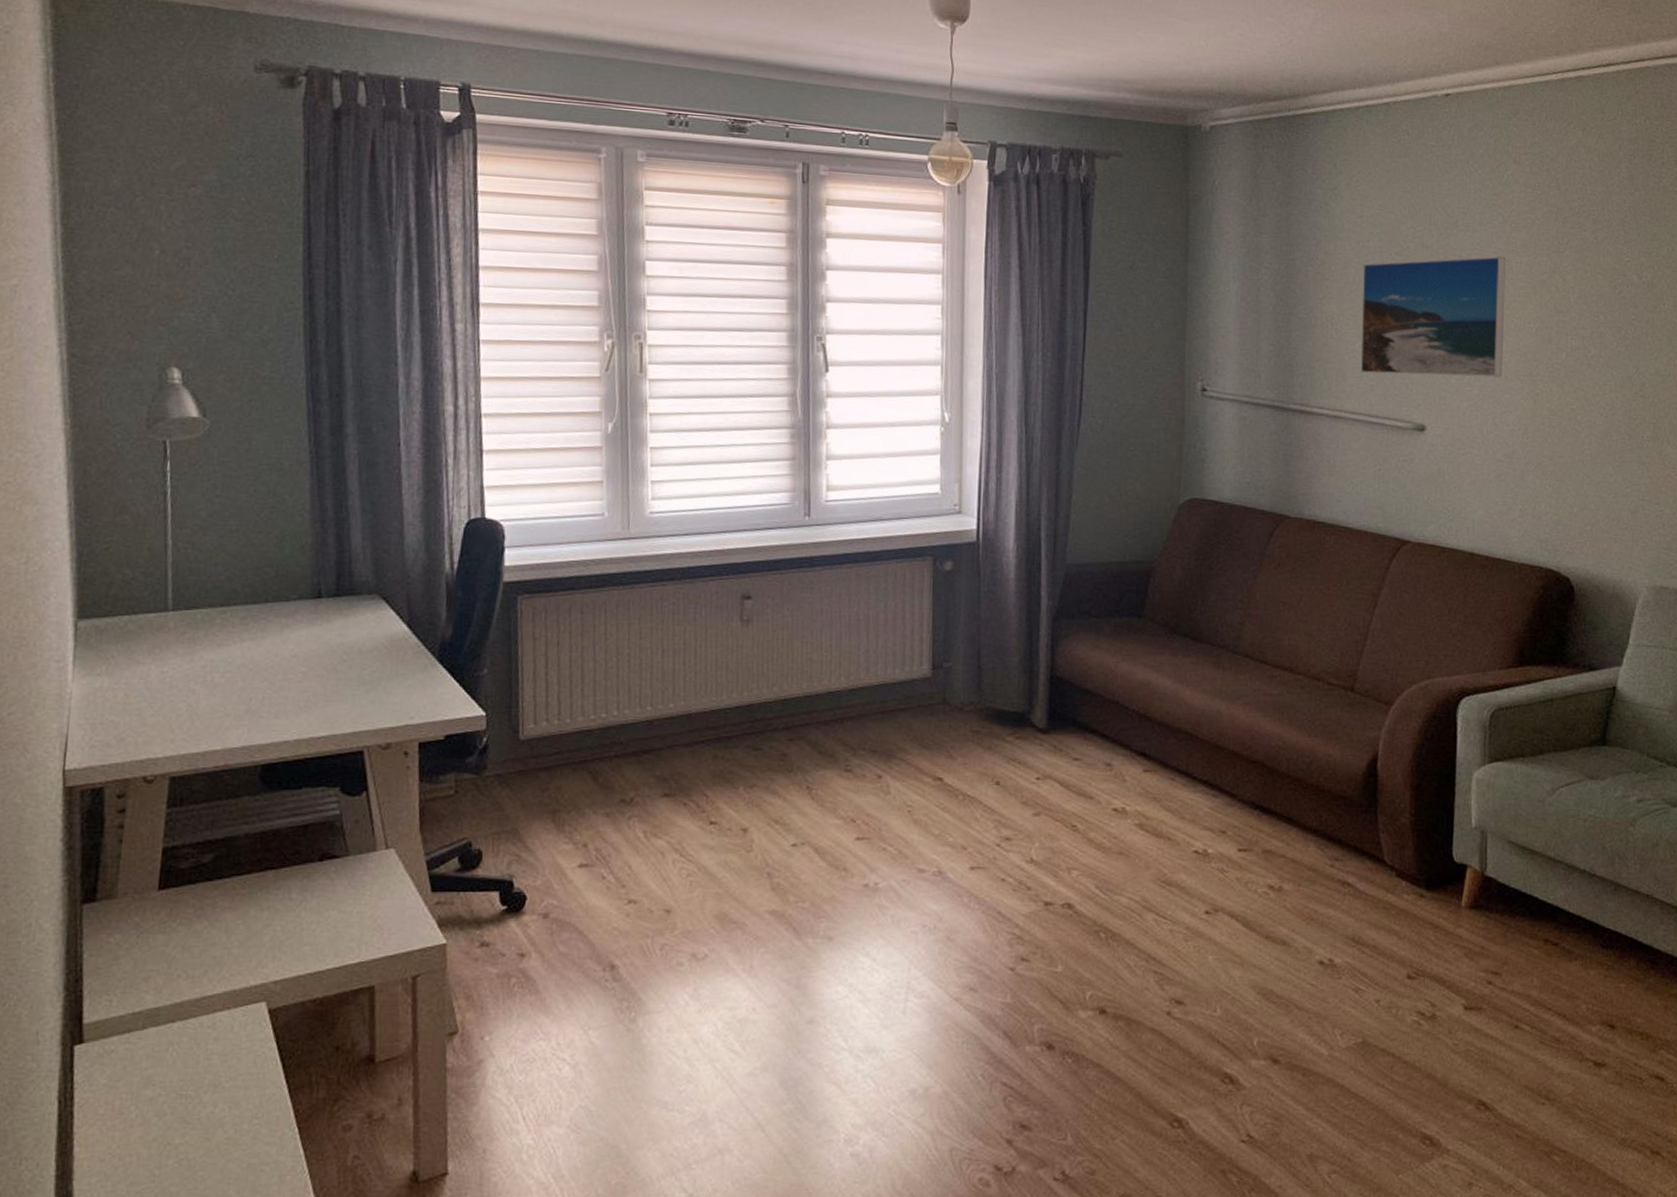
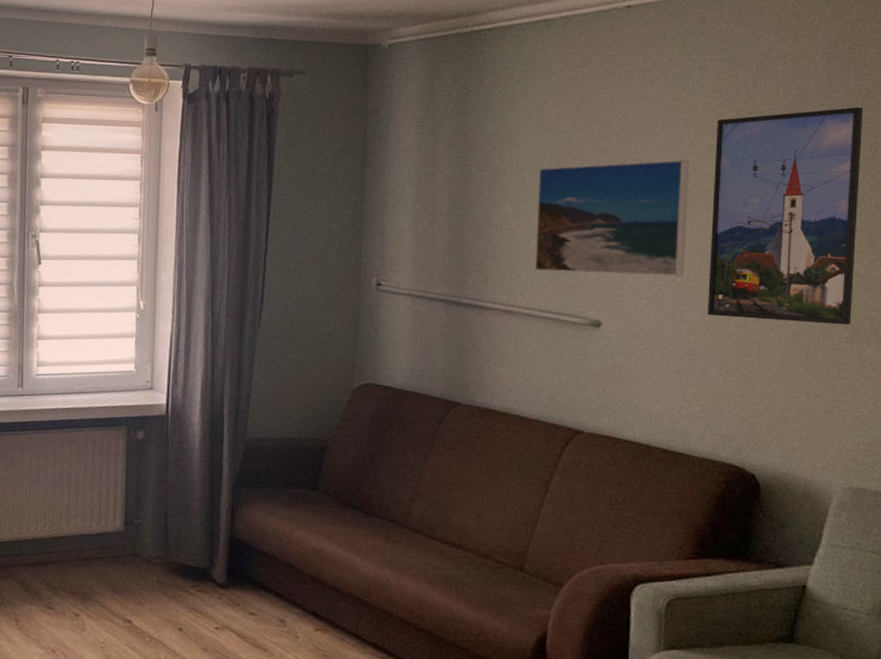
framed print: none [1524,204,1661,424] -> present [707,106,864,325]

